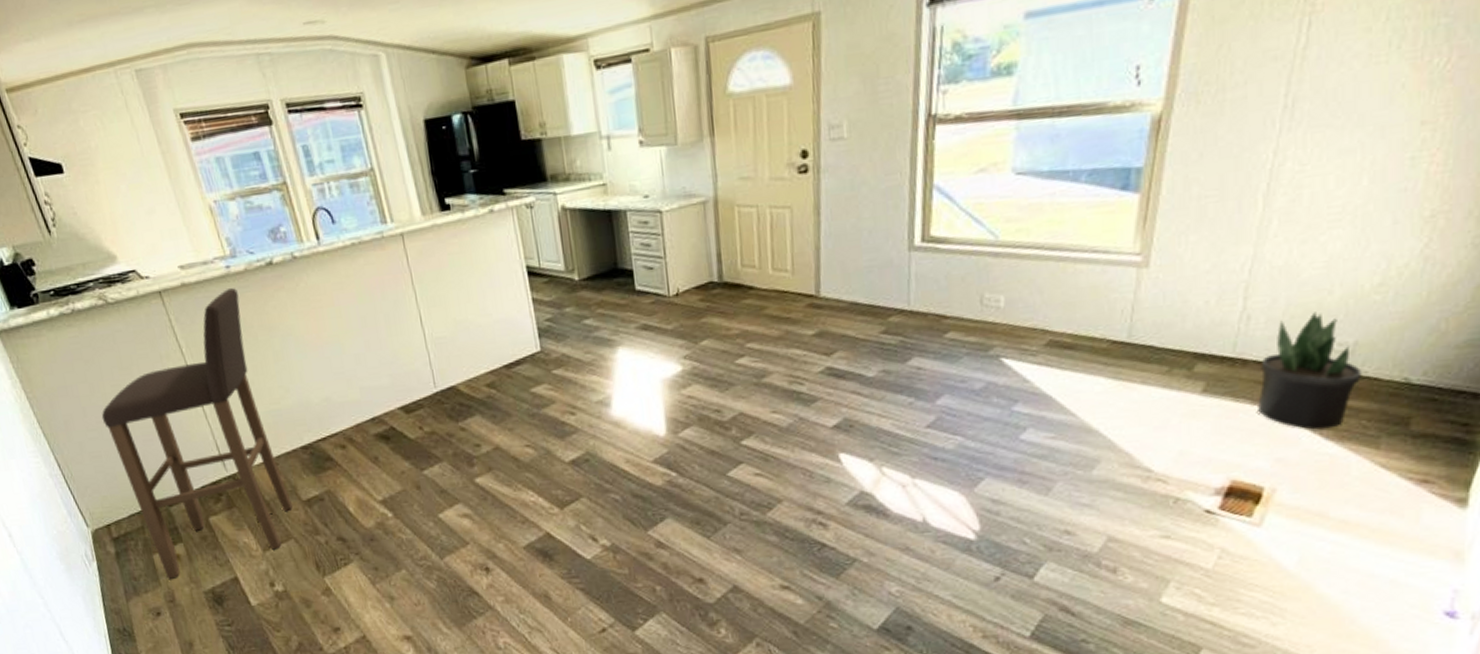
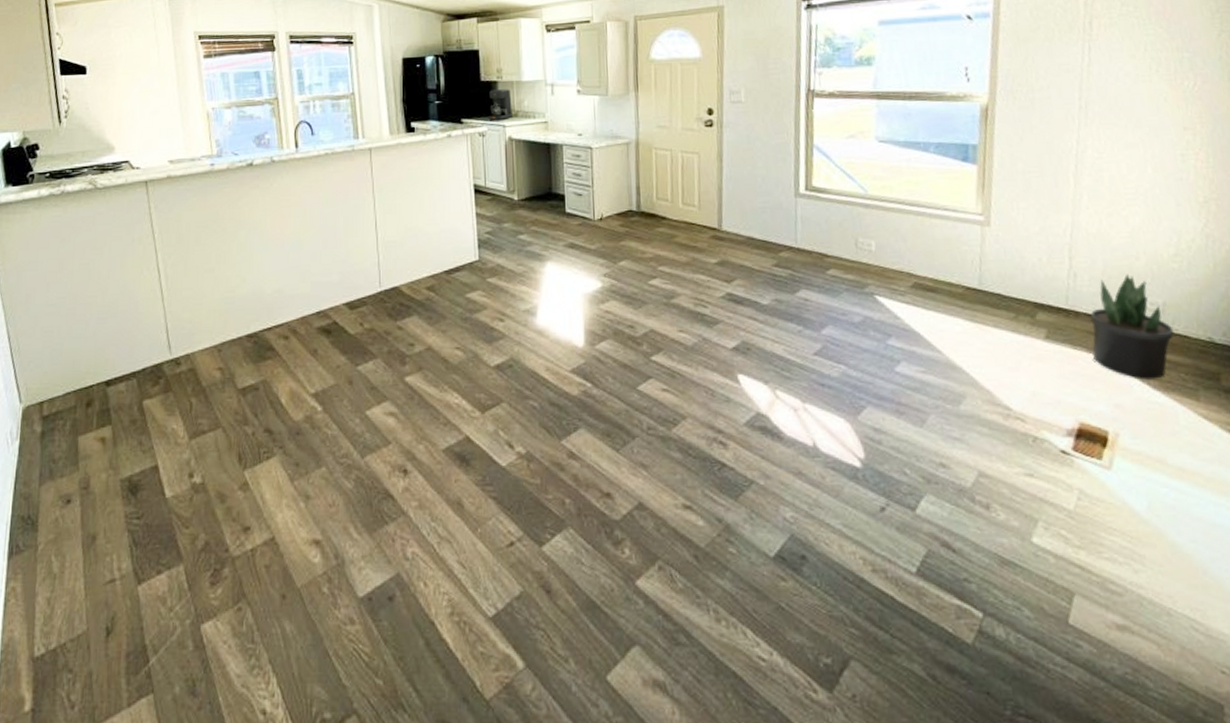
bar stool: present [101,288,293,579] -> none [63,184,228,464]
coffee maker: none [533,147,565,188] -> present [489,89,514,121]

